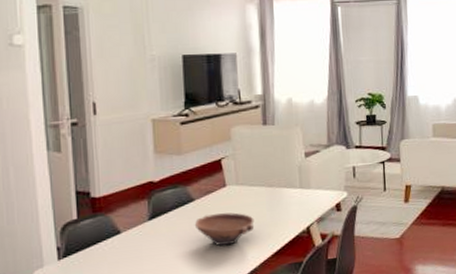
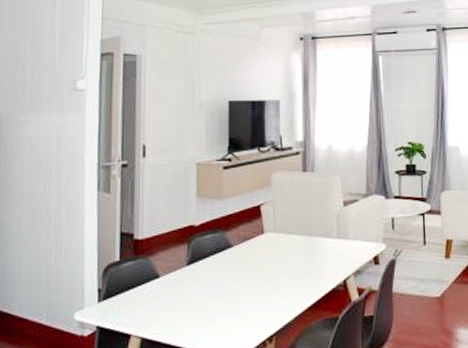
bowl: present [194,212,255,247] -> none [231,261,291,297]

